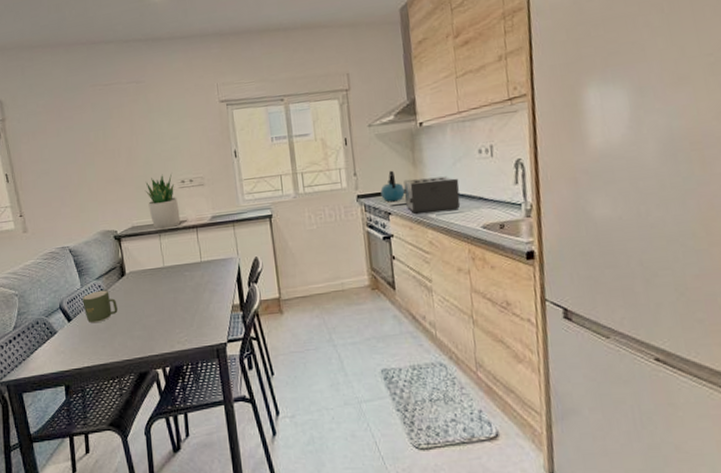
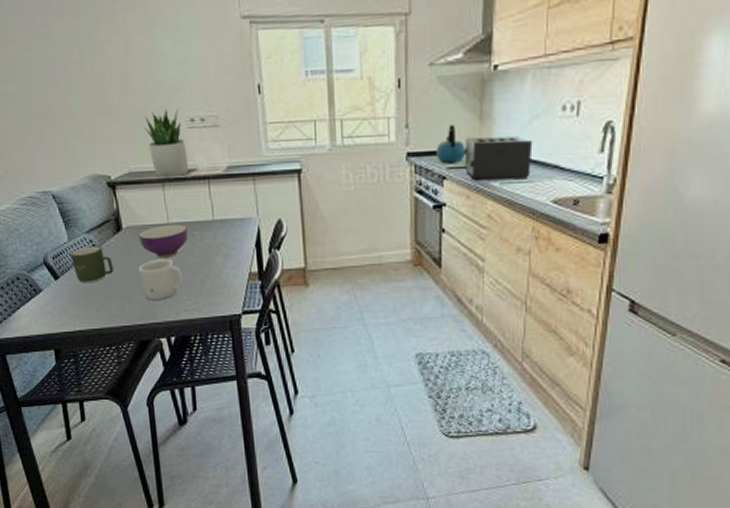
bowl: none [138,267,181,297] -> present [138,223,188,258]
mug: none [138,297,178,335] -> present [138,259,185,300]

